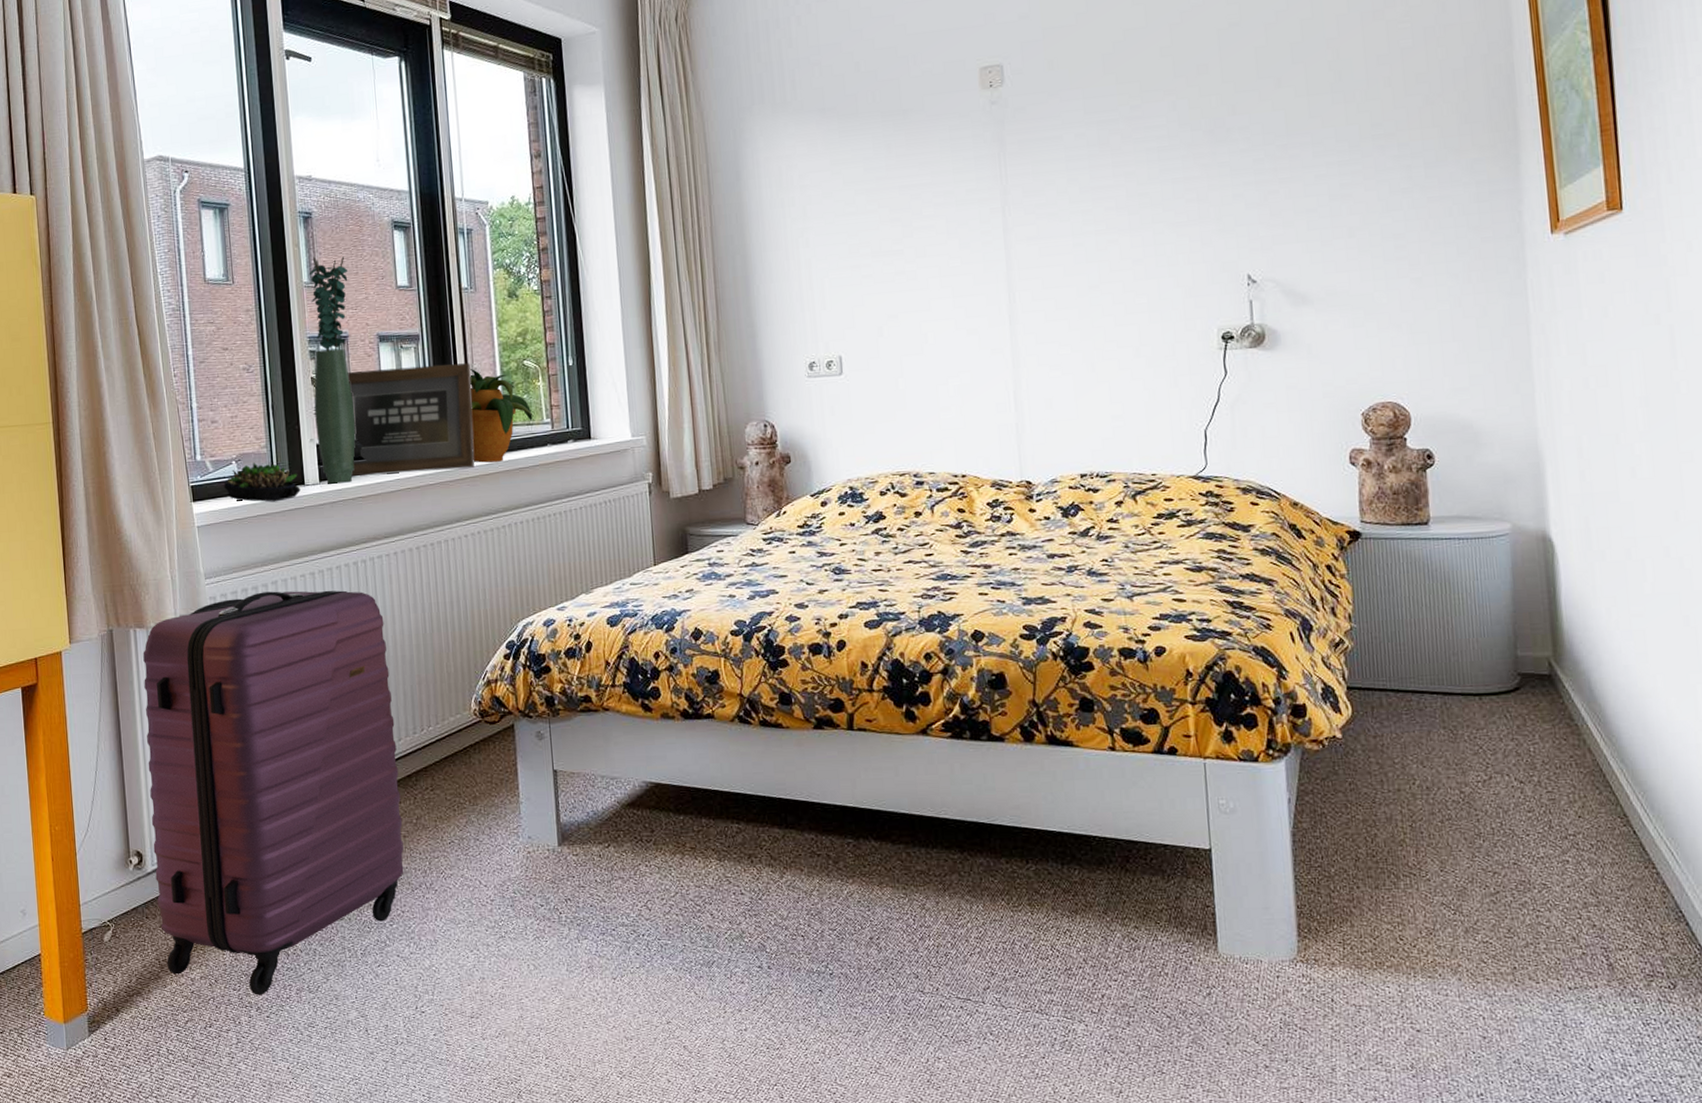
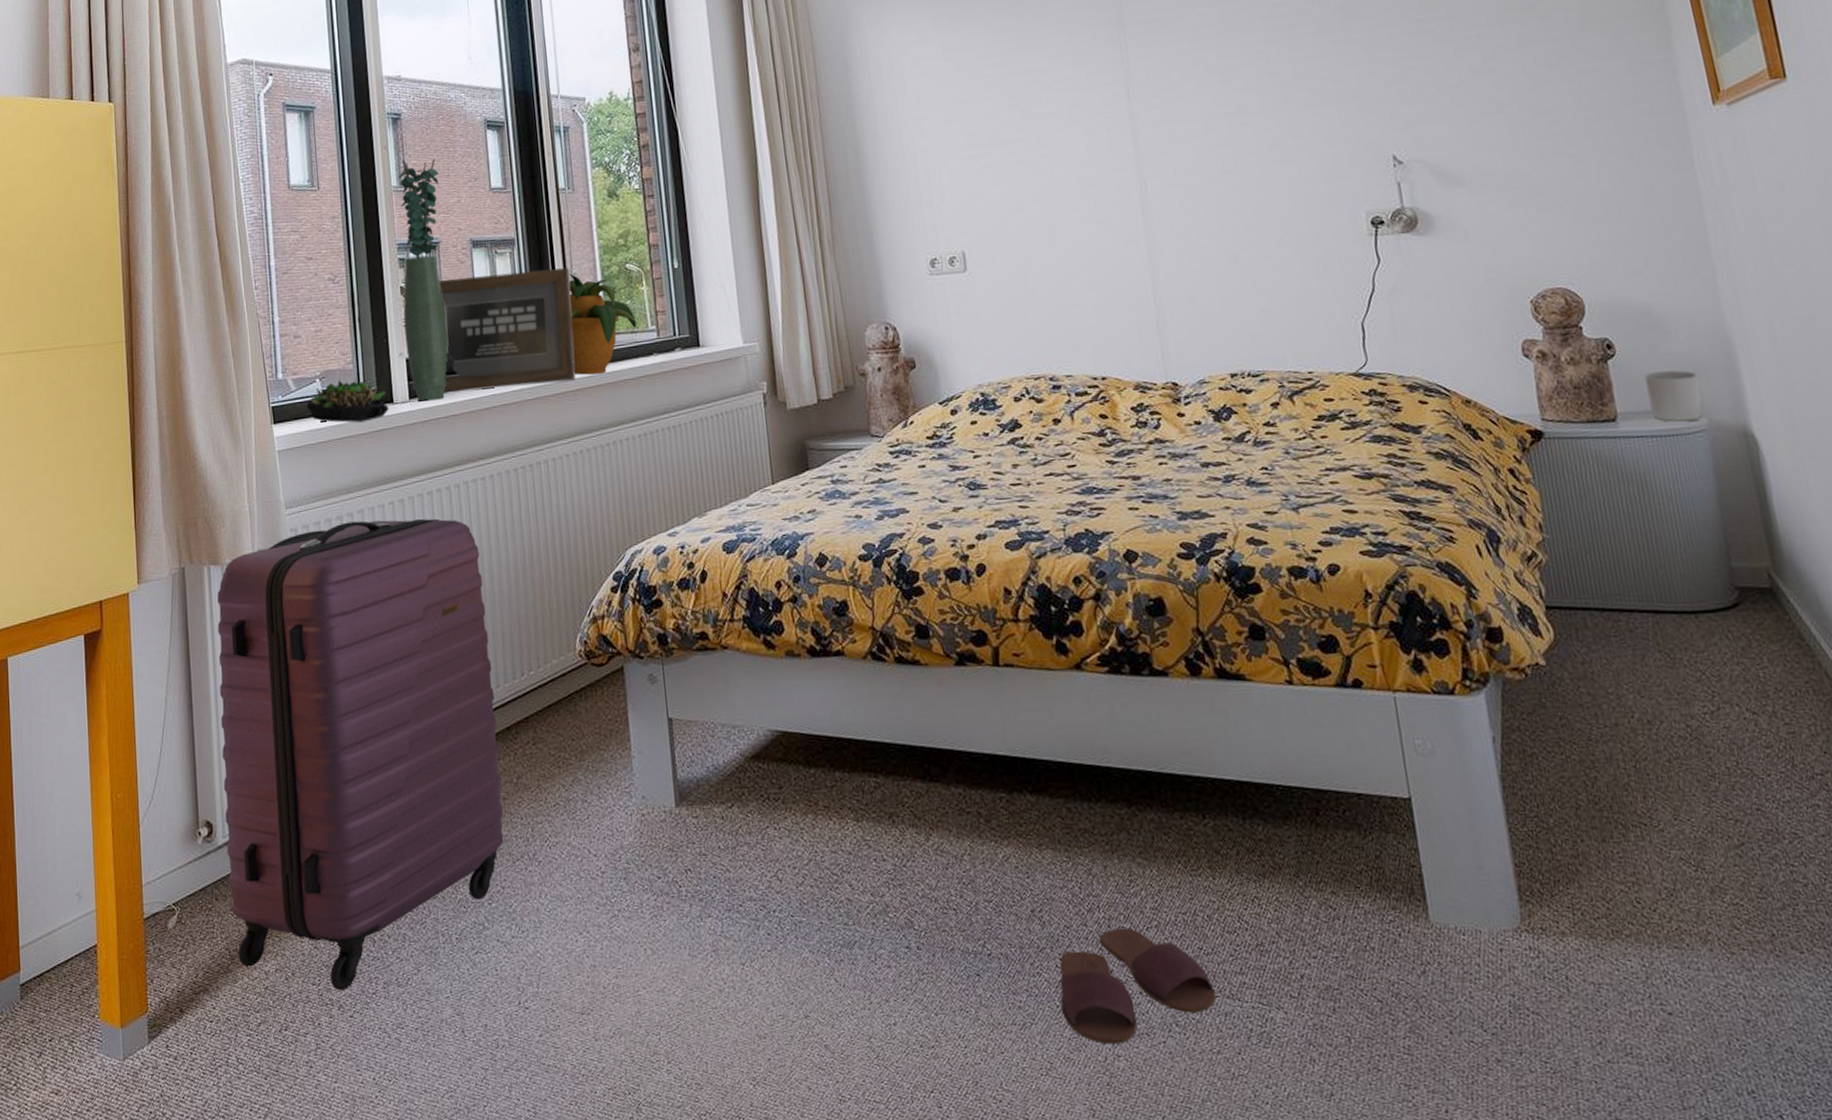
slippers: none [891,953,1027,1049] -> present [1060,928,1216,1044]
mug: none [1458,479,1509,527] -> present [1644,370,1704,423]

